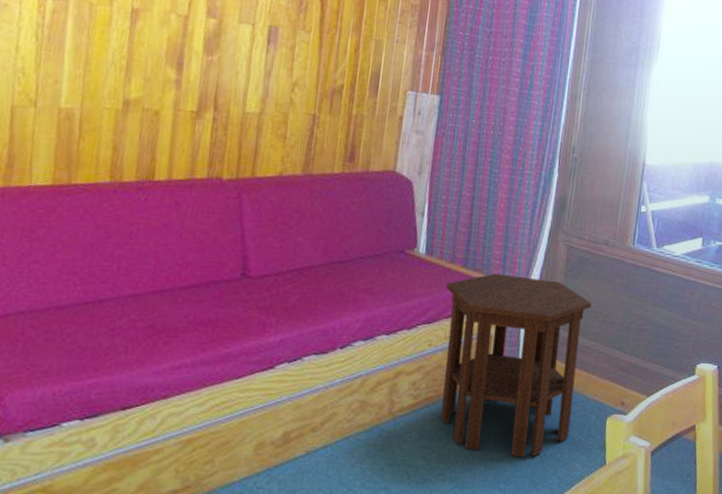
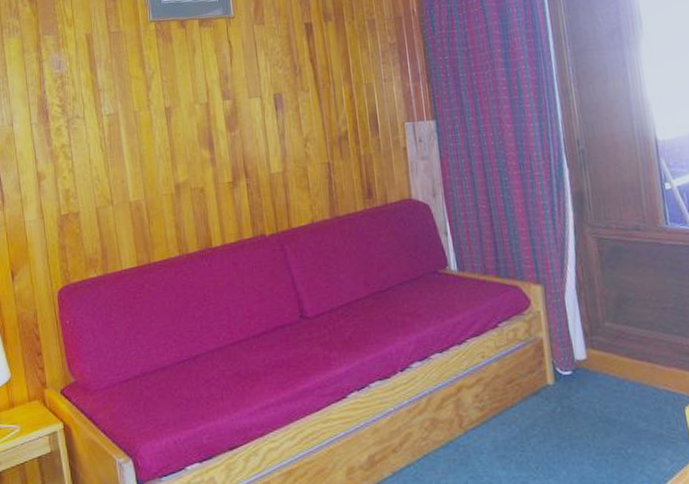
side table: present [440,273,592,458] -> none [484,275,648,459]

